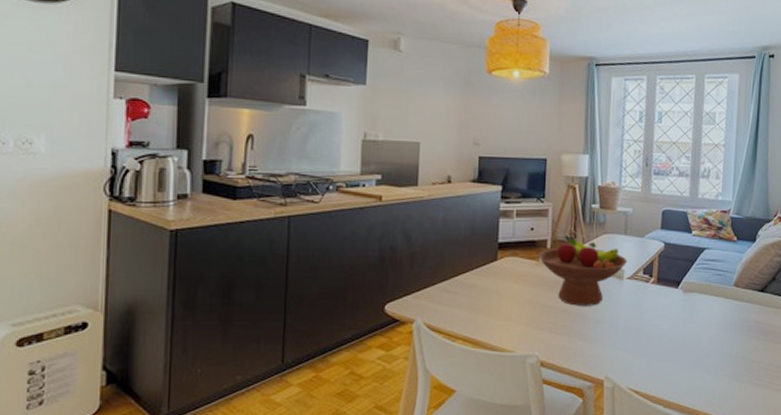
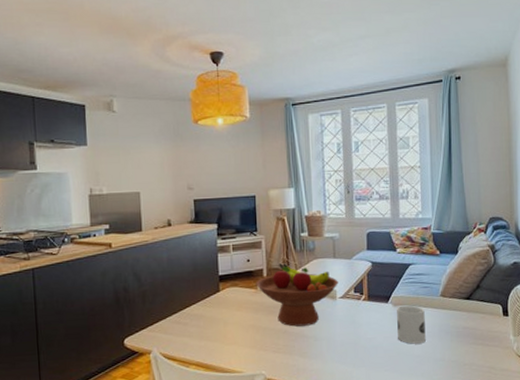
mug: none [685,292,716,335] -> present [397,305,426,344]

